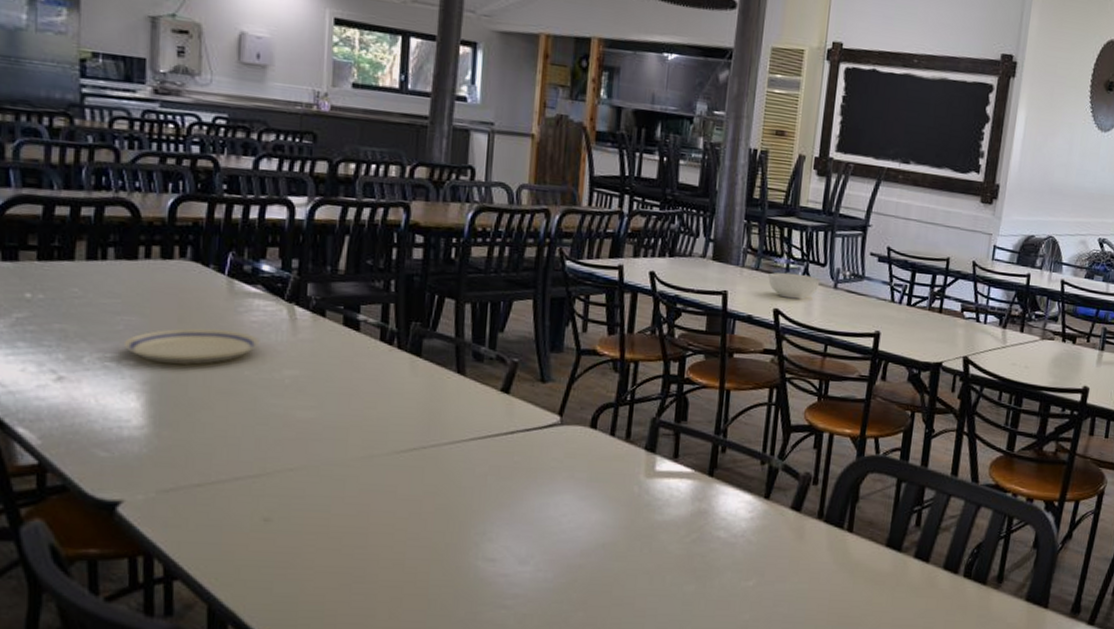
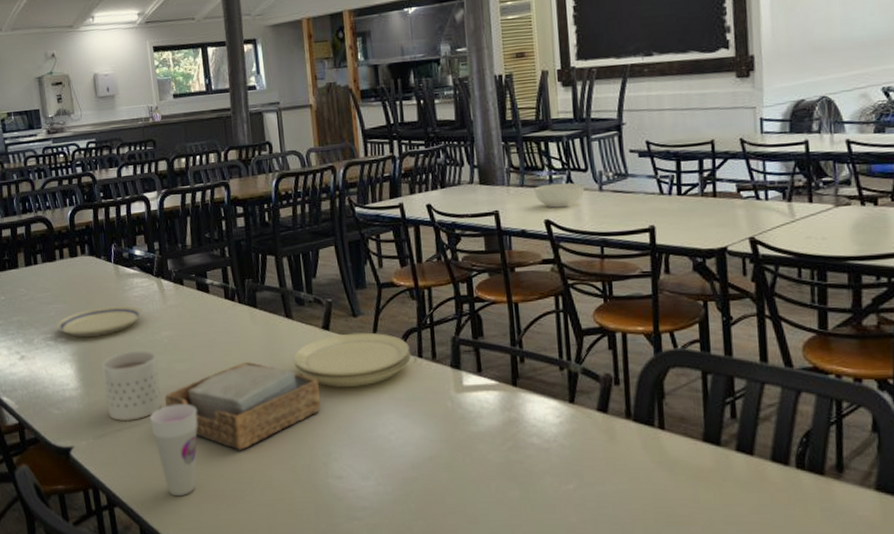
mug: none [184,387,271,476] -> present [101,350,162,422]
cup: none [247,459,317,572] -> present [150,403,198,497]
napkin holder: none [272,418,486,521] -> present [164,362,322,450]
plate: none [458,399,603,461] -> present [294,332,412,387]

